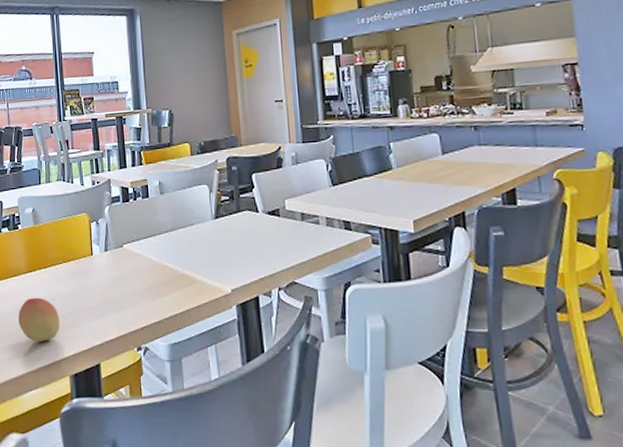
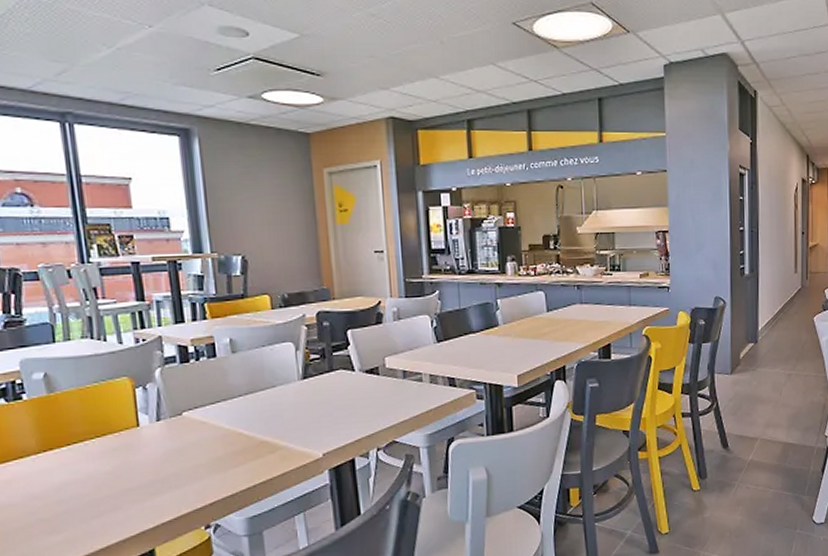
fruit: present [18,297,60,343] -> none [28,481,95,535]

